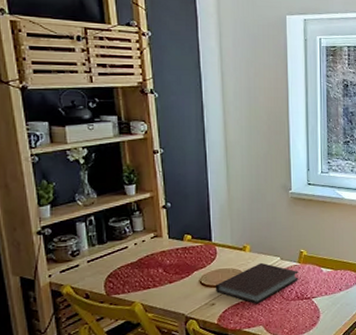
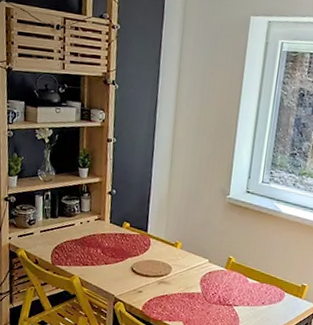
notebook: present [215,262,299,304] -> none [144,261,224,300]

